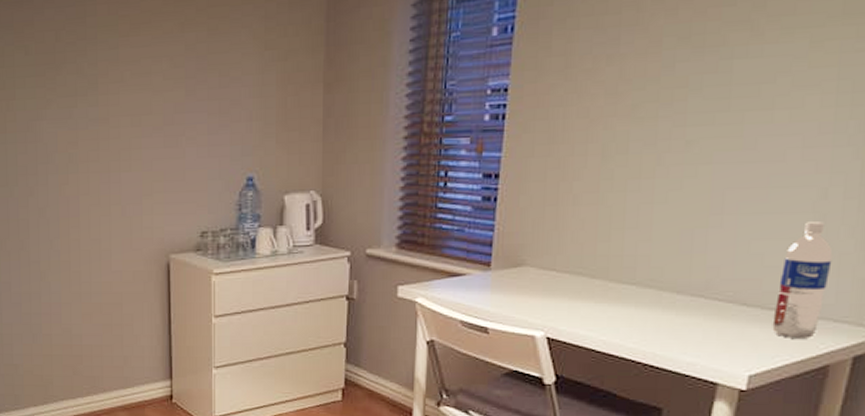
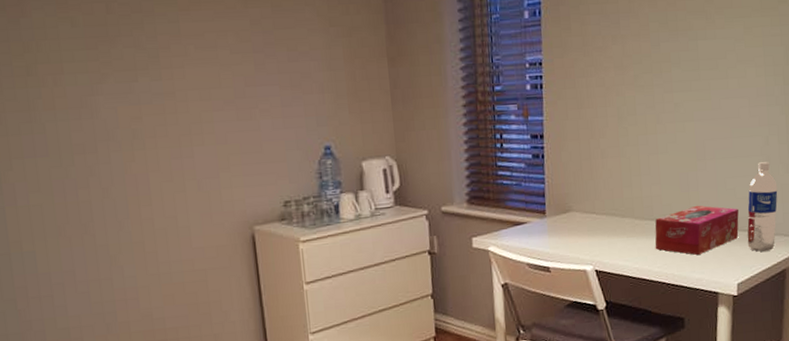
tissue box: none [632,271,764,334] -> present [654,205,739,256]

